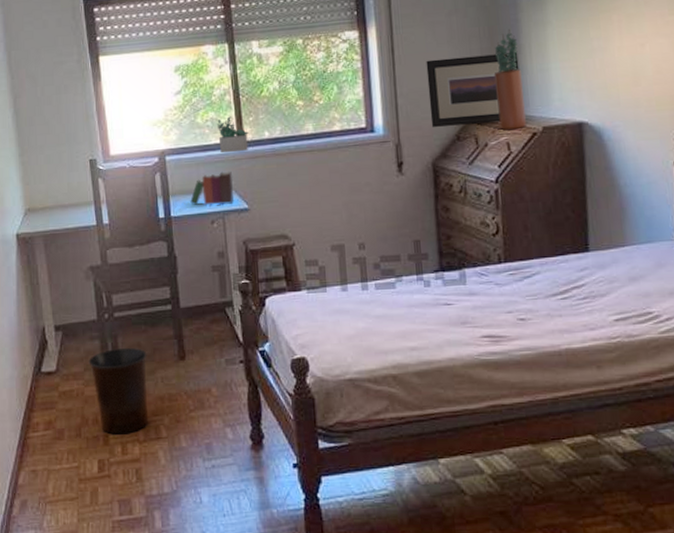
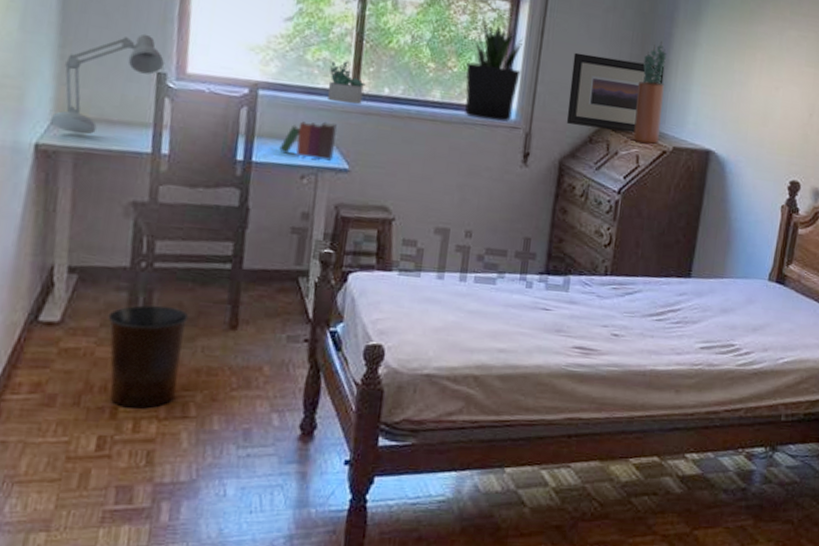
desk lamp: none [23,131,93,221] -> present [49,34,164,135]
planter: none [330,49,380,142] -> present [465,16,523,122]

